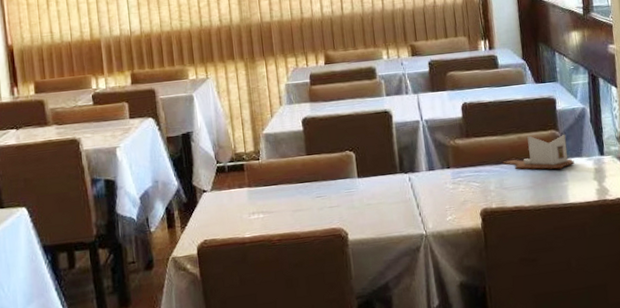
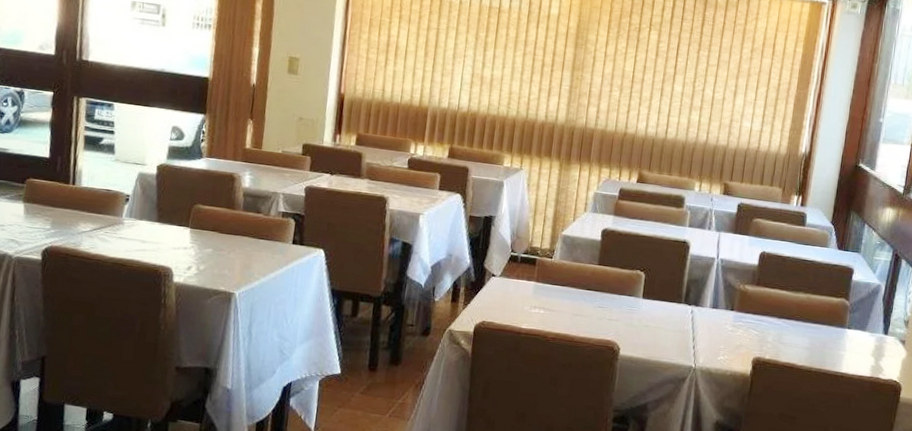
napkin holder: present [502,134,575,170] -> none [786,298,857,338]

